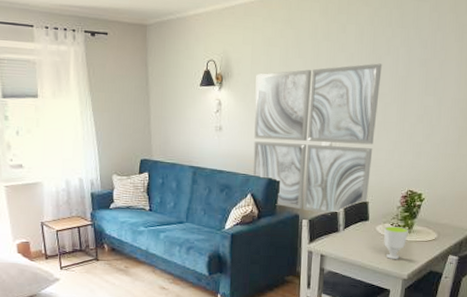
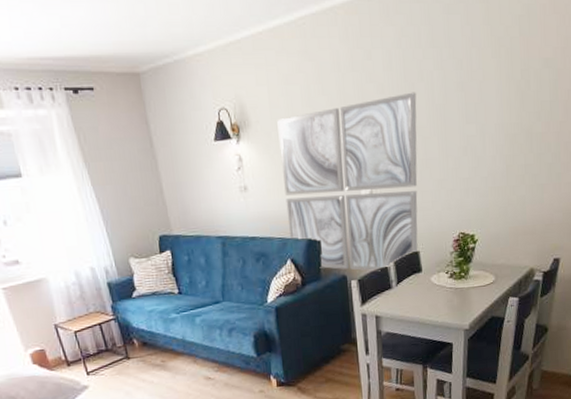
cup: present [384,226,409,259] -> none [440,274,466,310]

